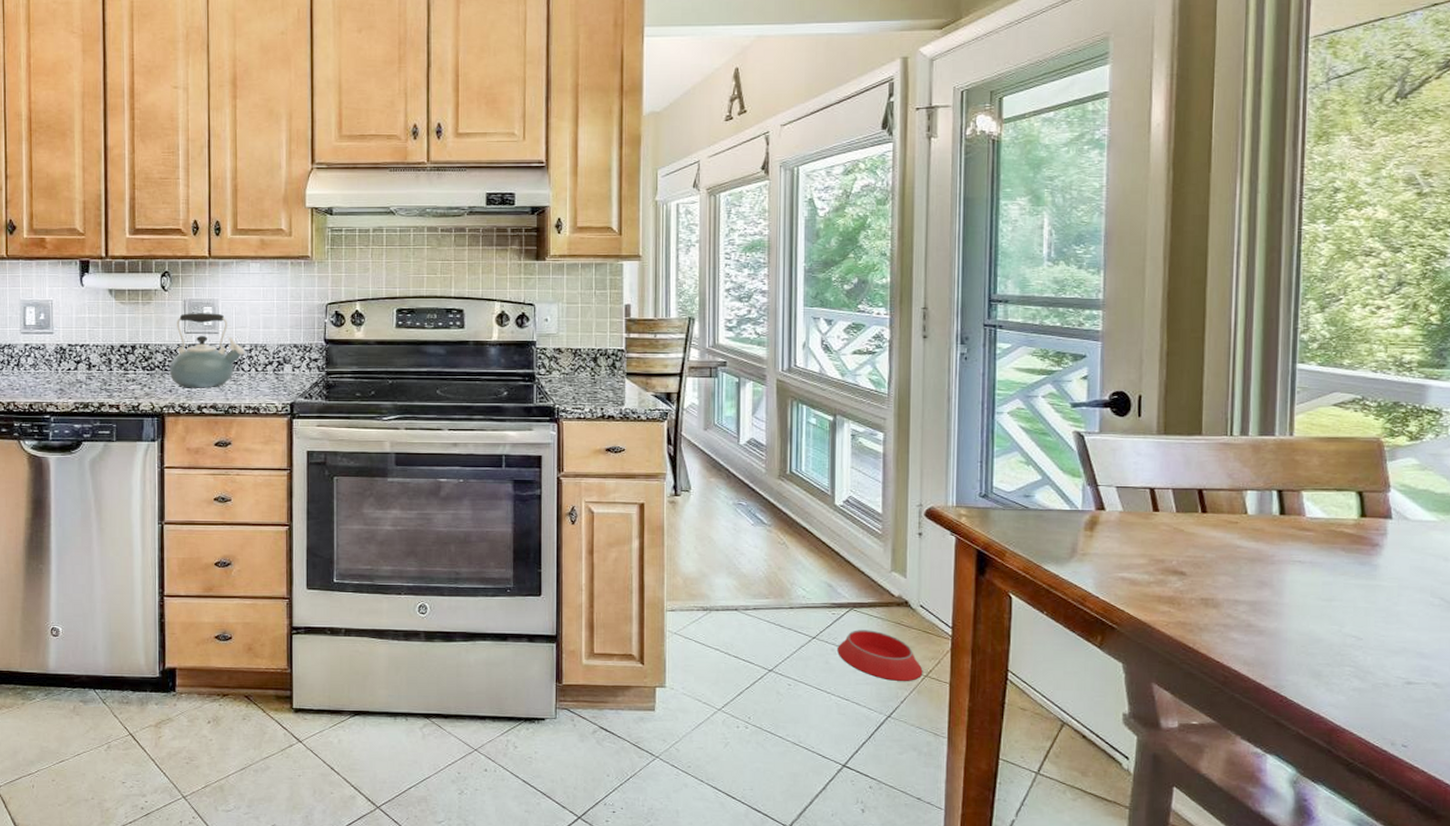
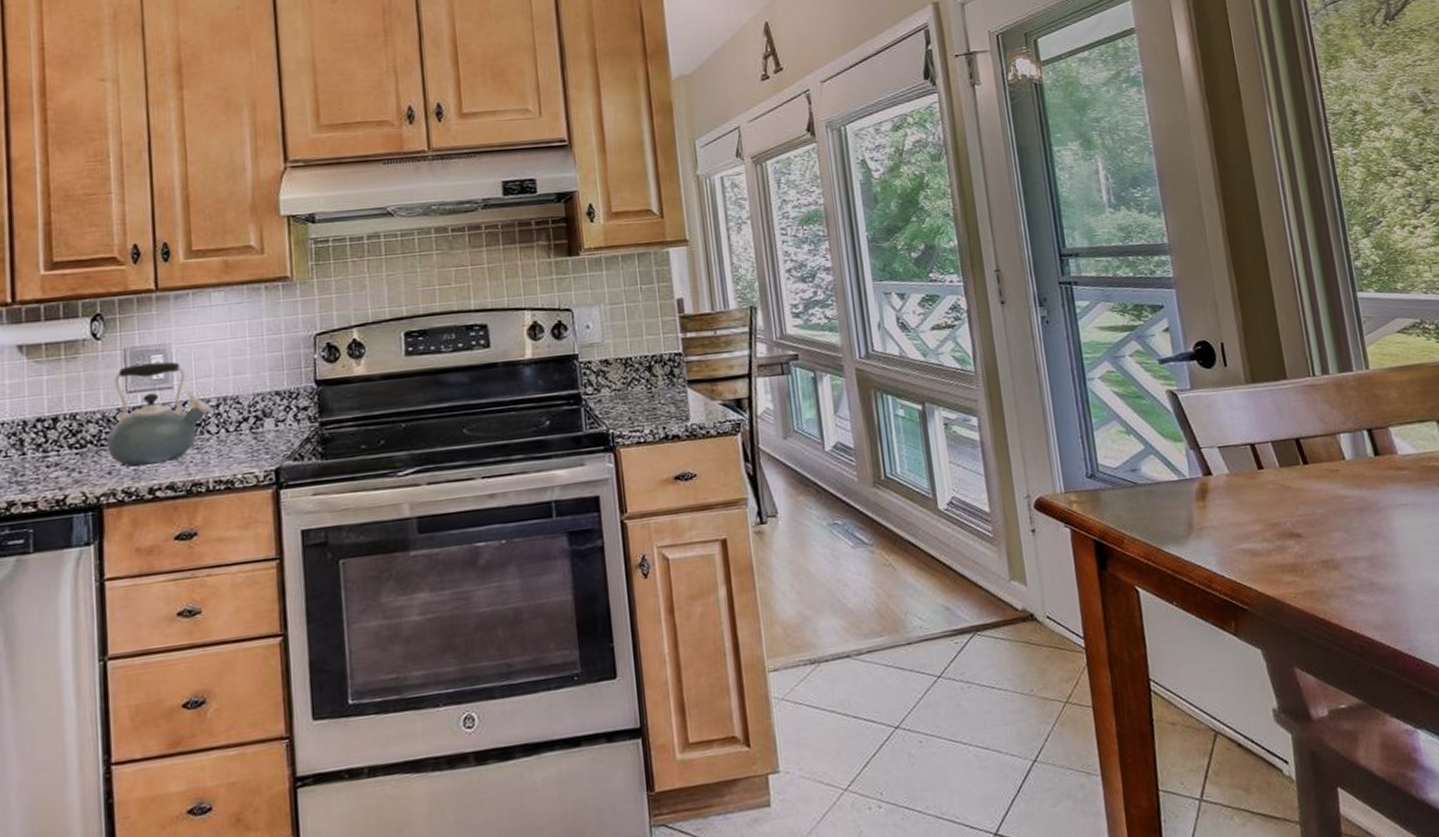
pet bowl: present [837,630,923,681] -> none [967,655,1063,715]

